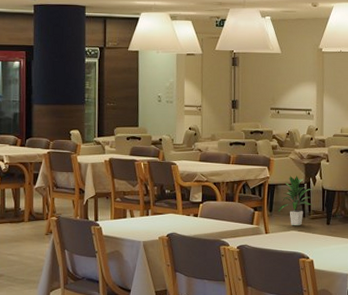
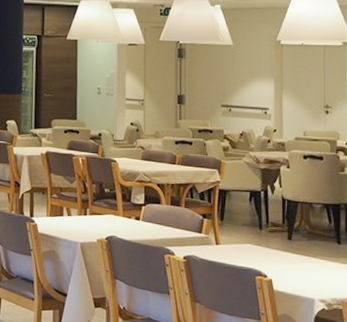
indoor plant: present [279,175,314,225] -> none [231,181,272,238]

